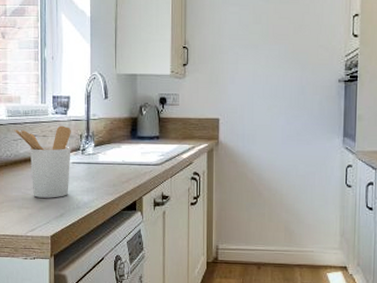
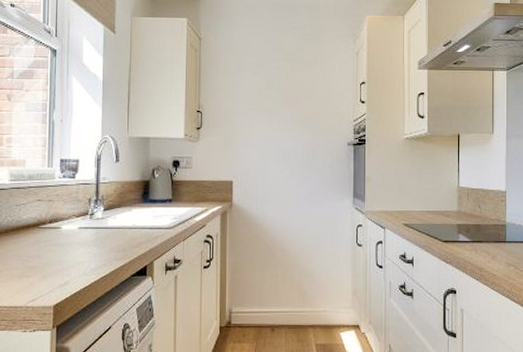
utensil holder: present [14,125,71,198] -> none [17,189,79,265]

